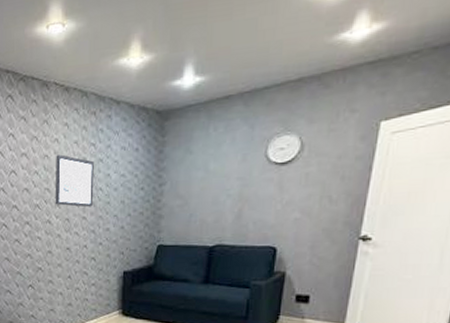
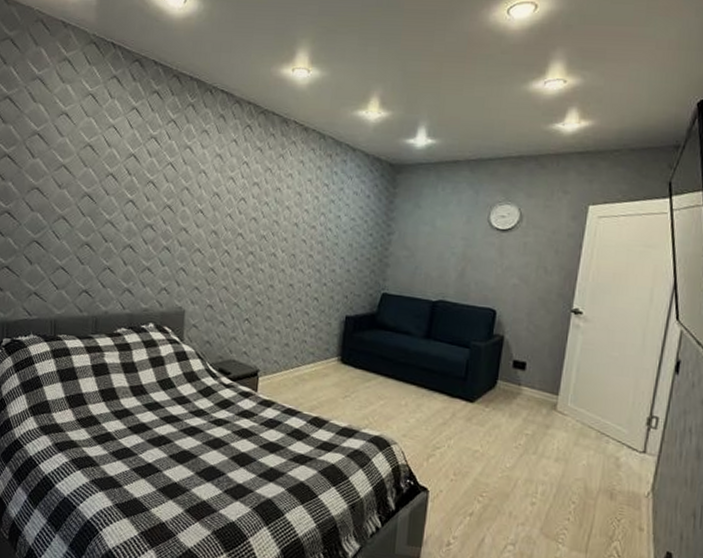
wall art: present [55,154,94,208] -> none [282,189,326,246]

